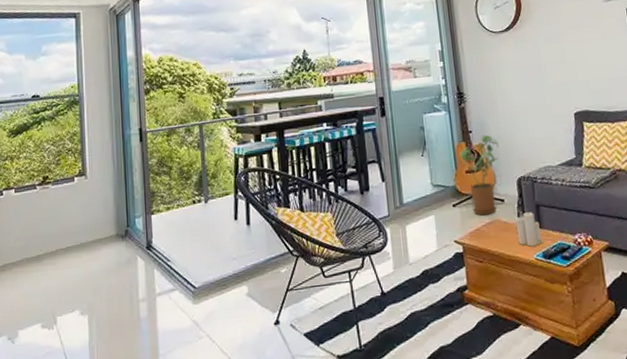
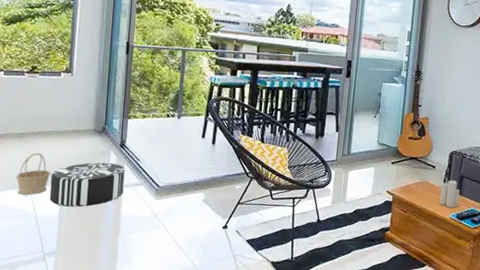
basket: none [38,274,76,329] -> present [16,152,51,195]
pouf: none [76,269,158,334] -> present [49,162,125,207]
house plant: present [458,134,499,216] -> none [405,110,442,176]

